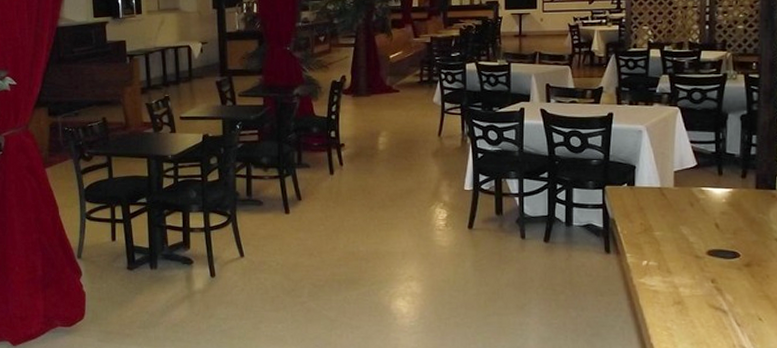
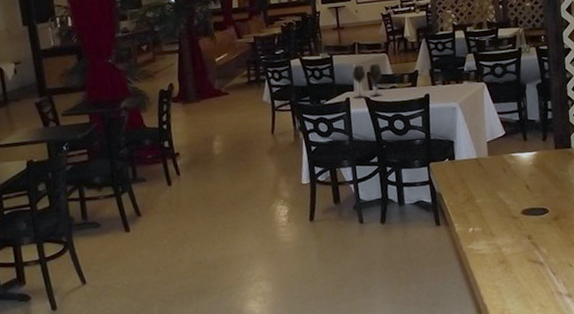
wine glass: none [528,75,563,111] -> present [351,63,383,99]

